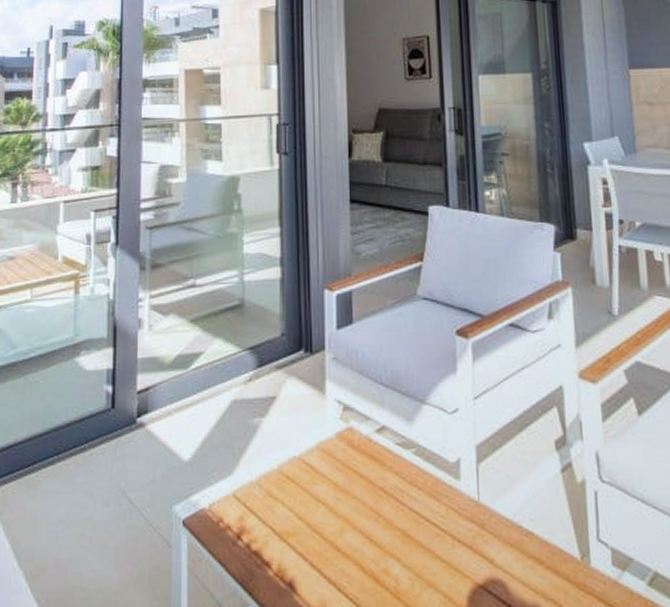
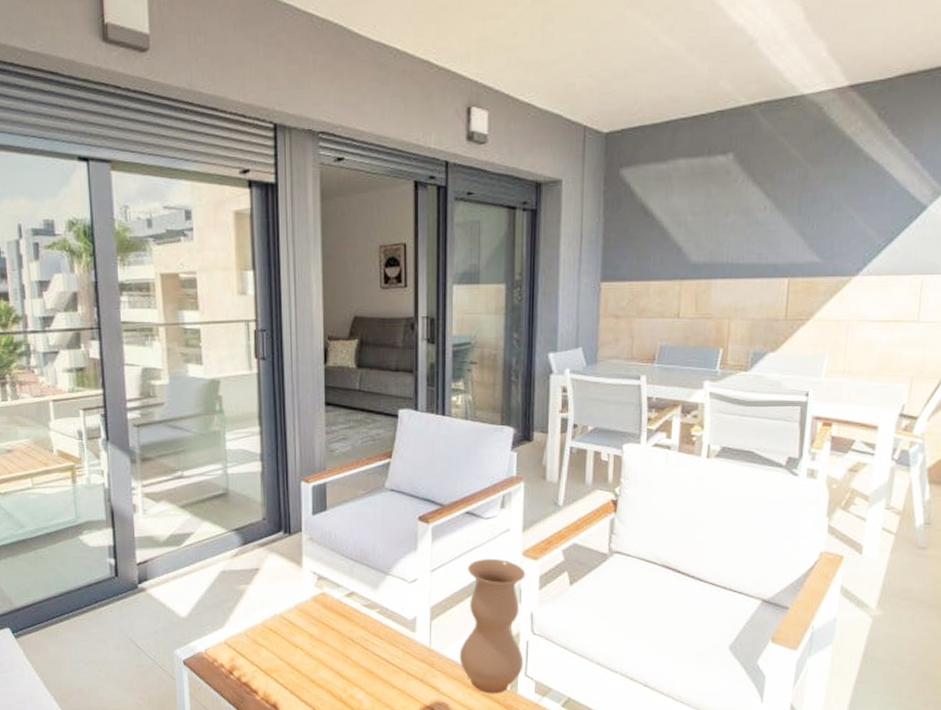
vase: none [514,381,594,567] -> present [459,558,526,694]

